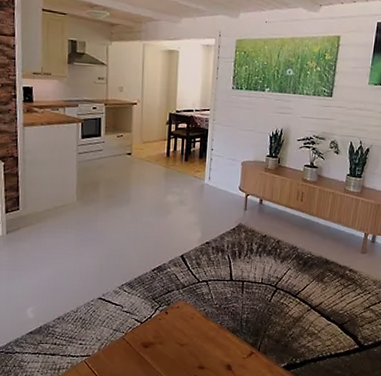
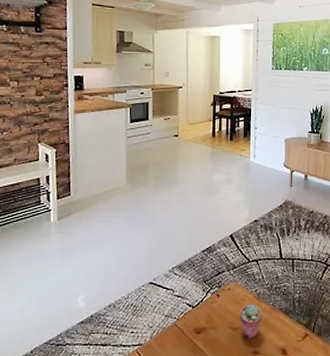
potted succulent: none [187,322,210,355] -> present [239,304,262,339]

